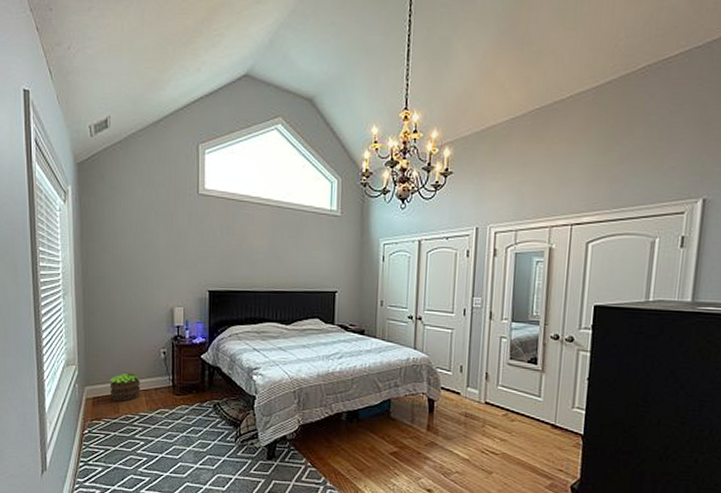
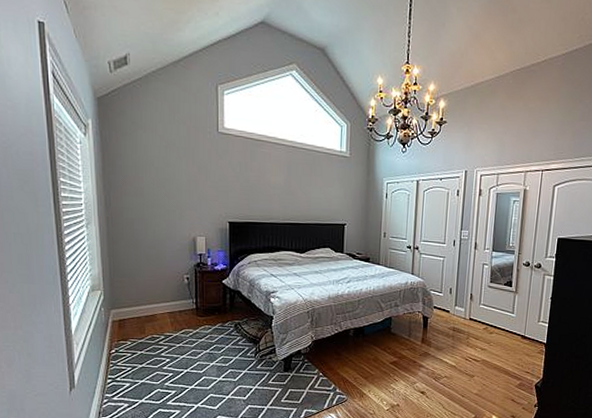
potted plant: present [109,373,141,402] -> none [135,297,166,323]

